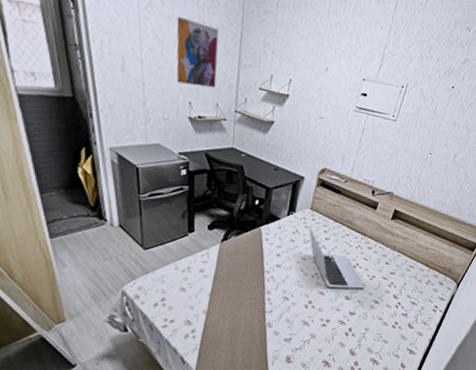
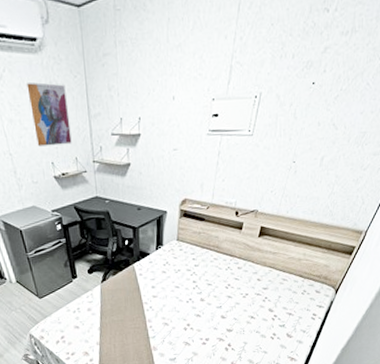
laptop: present [308,225,365,289] -> none [177,256,239,311]

